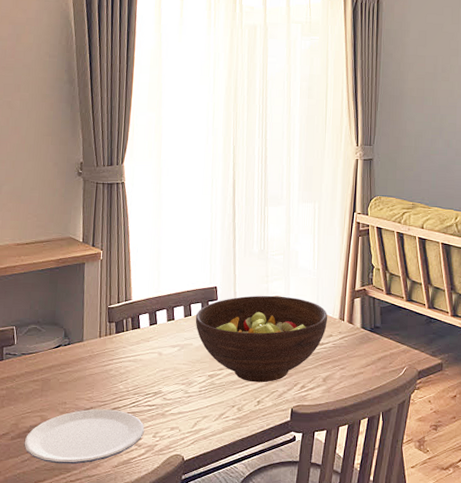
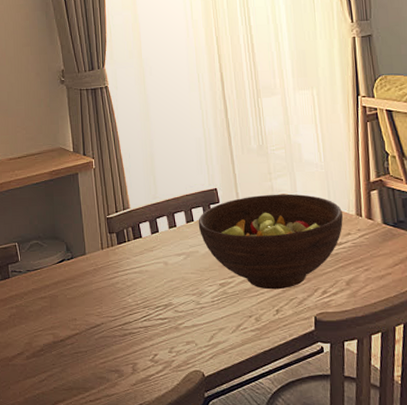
plate: present [24,409,144,464] -> none [39,324,159,383]

